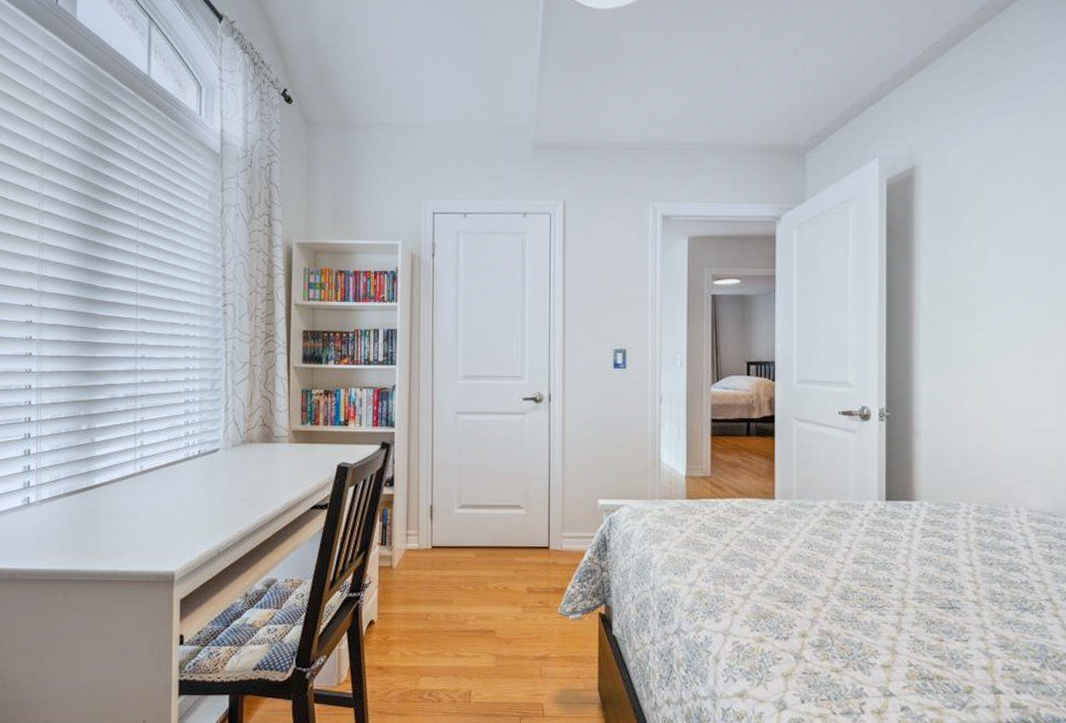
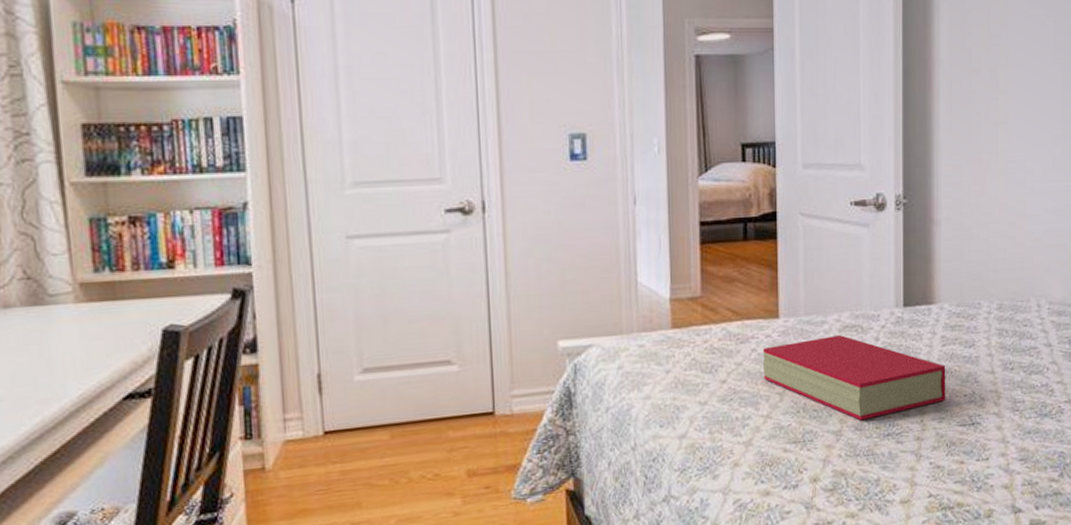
book: none [760,517,926,591] -> present [762,334,946,421]

